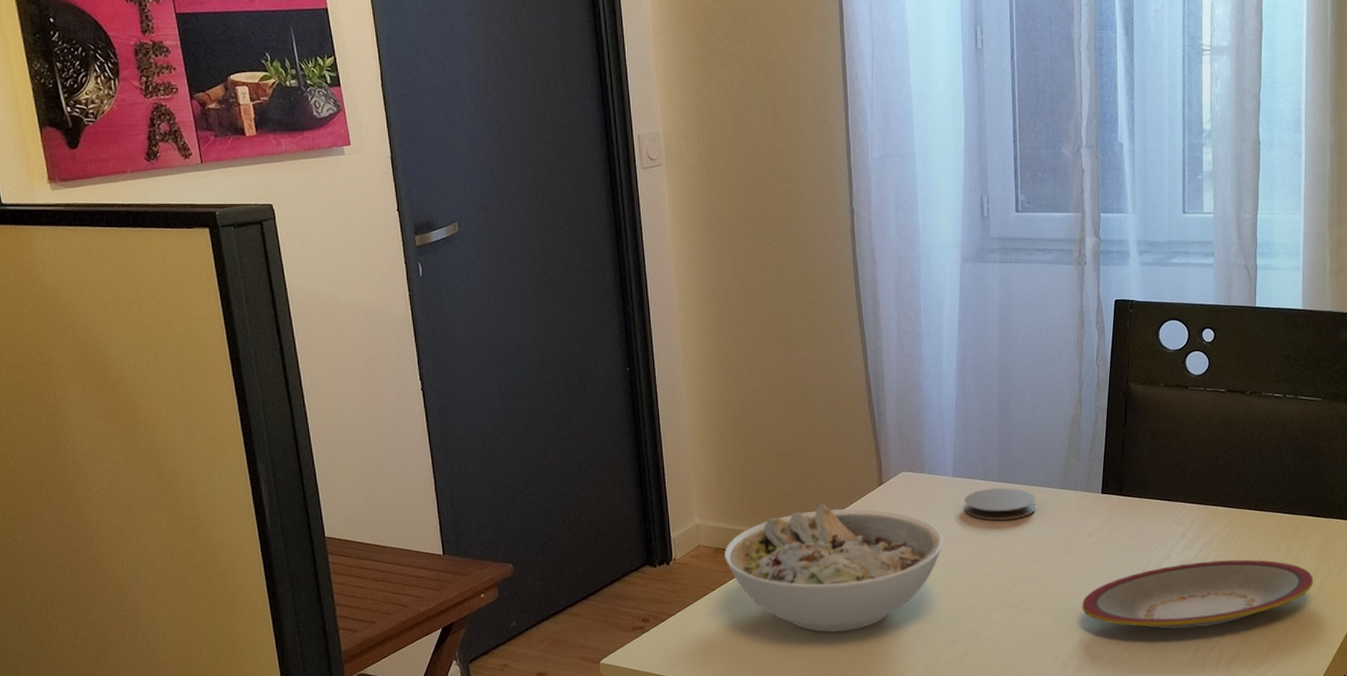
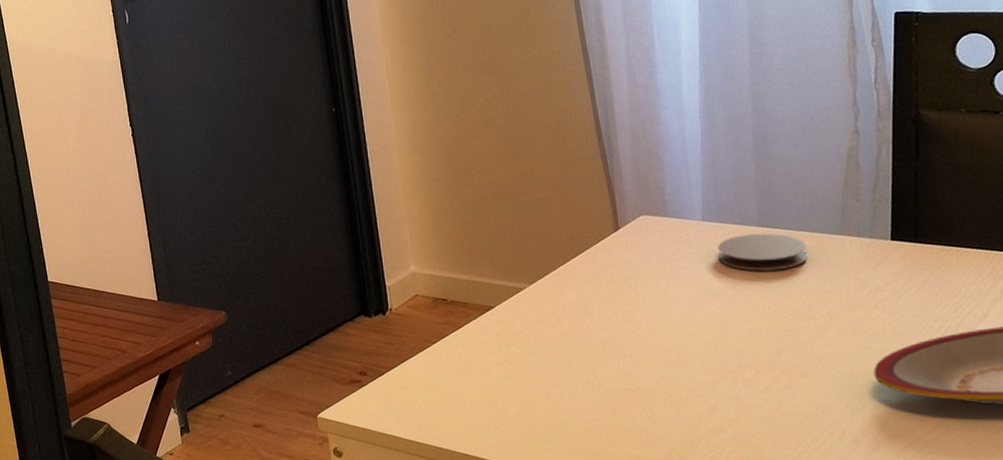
bowl: present [725,504,943,632] -> none [444,251,695,393]

